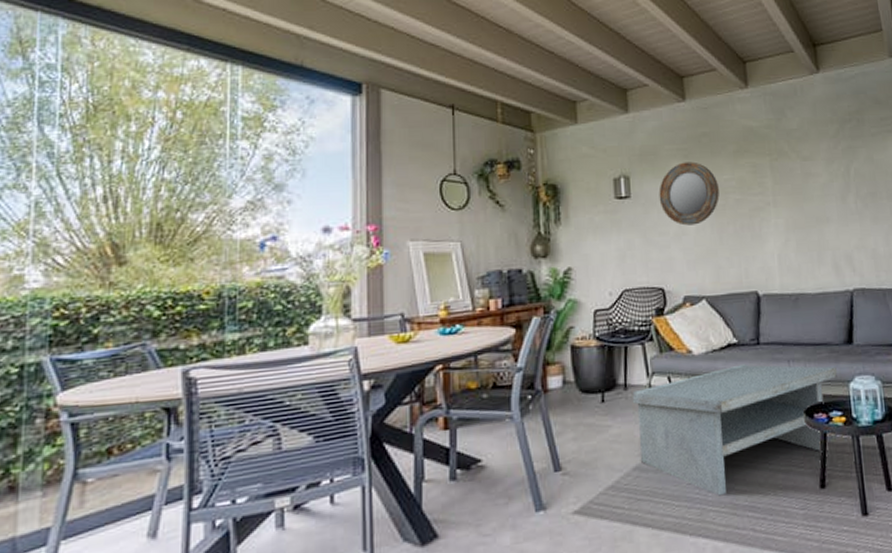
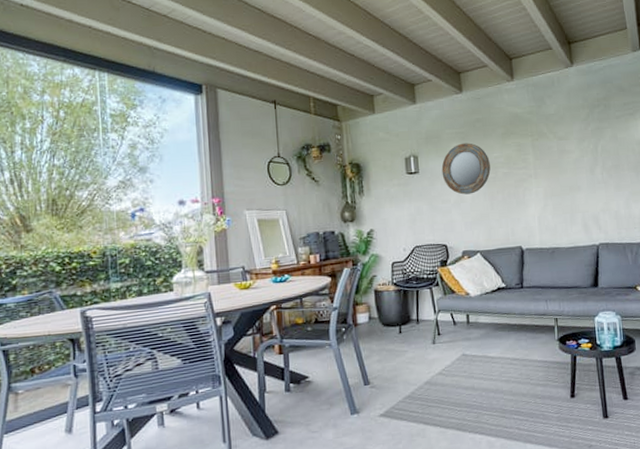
coffee table: present [631,364,837,496] -> none [422,303,585,404]

